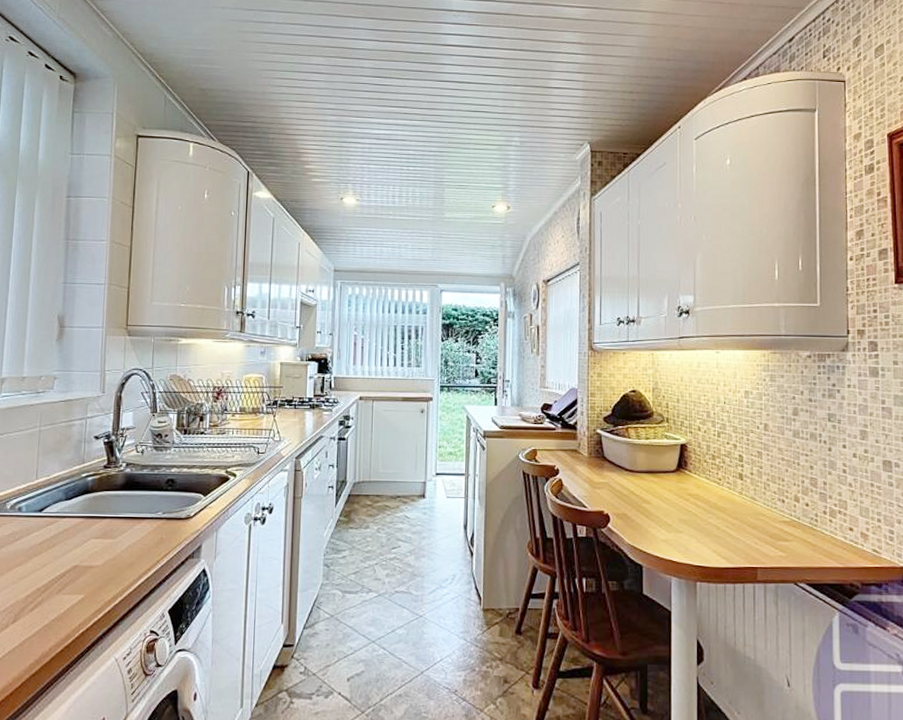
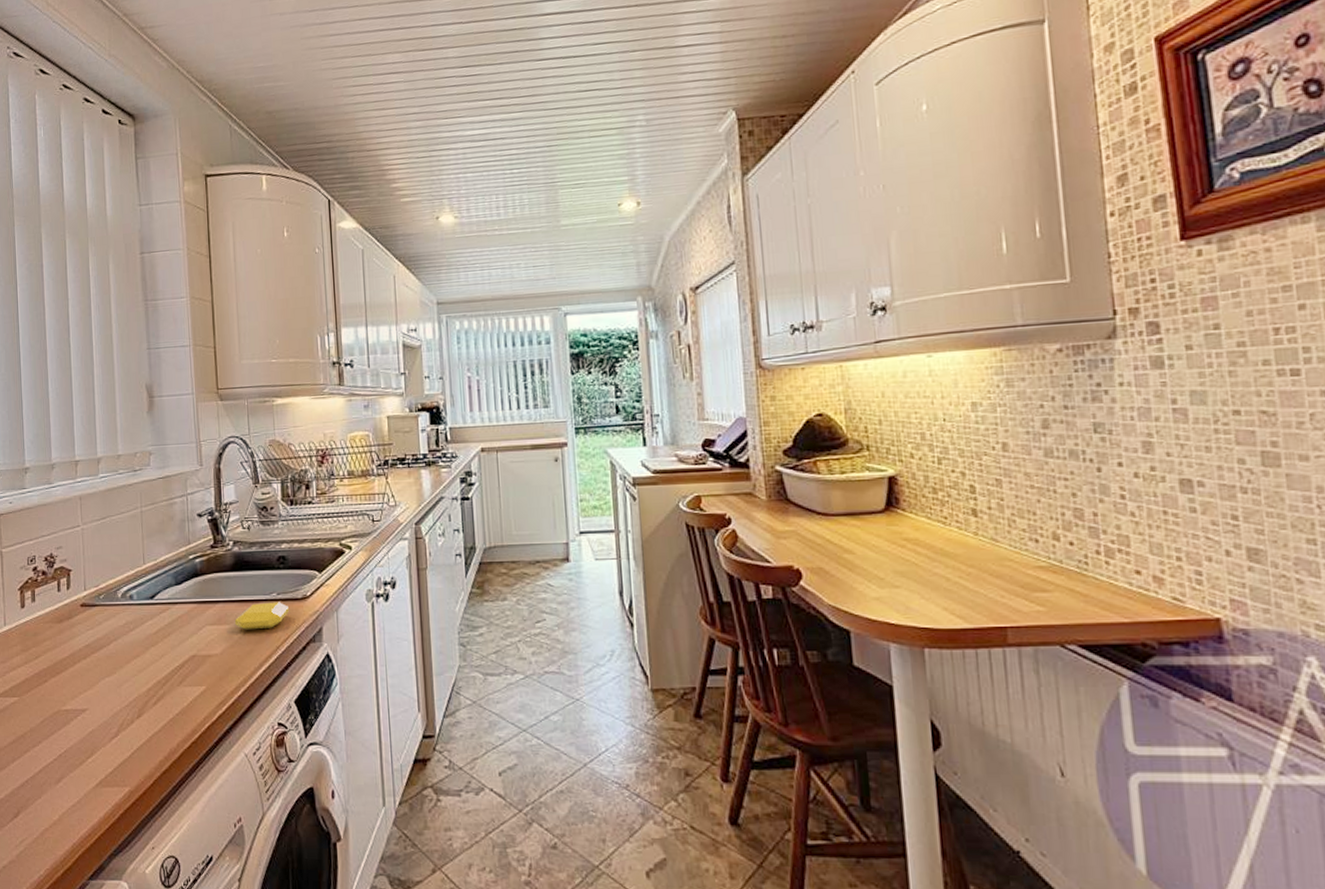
soap bar: none [119,520,173,545] -> present [234,602,290,630]

